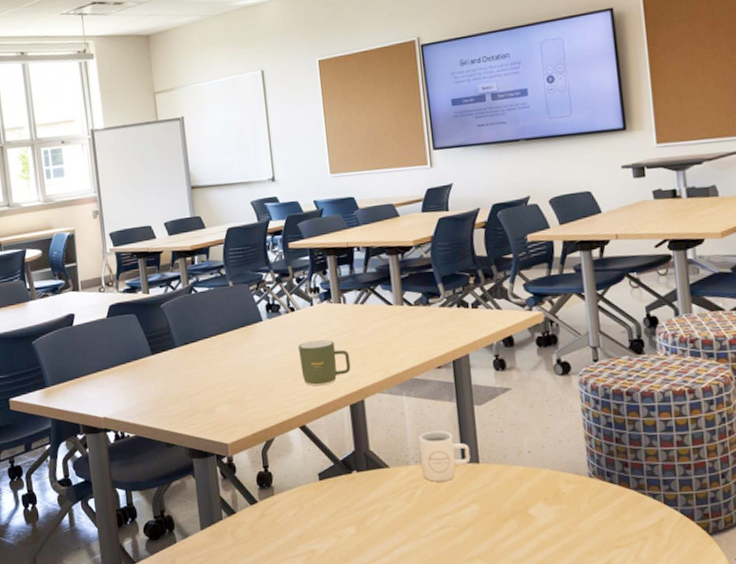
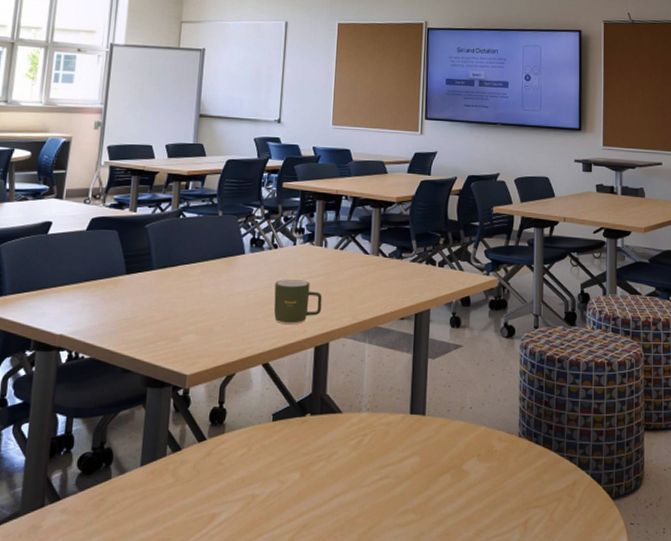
mug: present [418,430,471,482] -> none [371,379,419,431]

